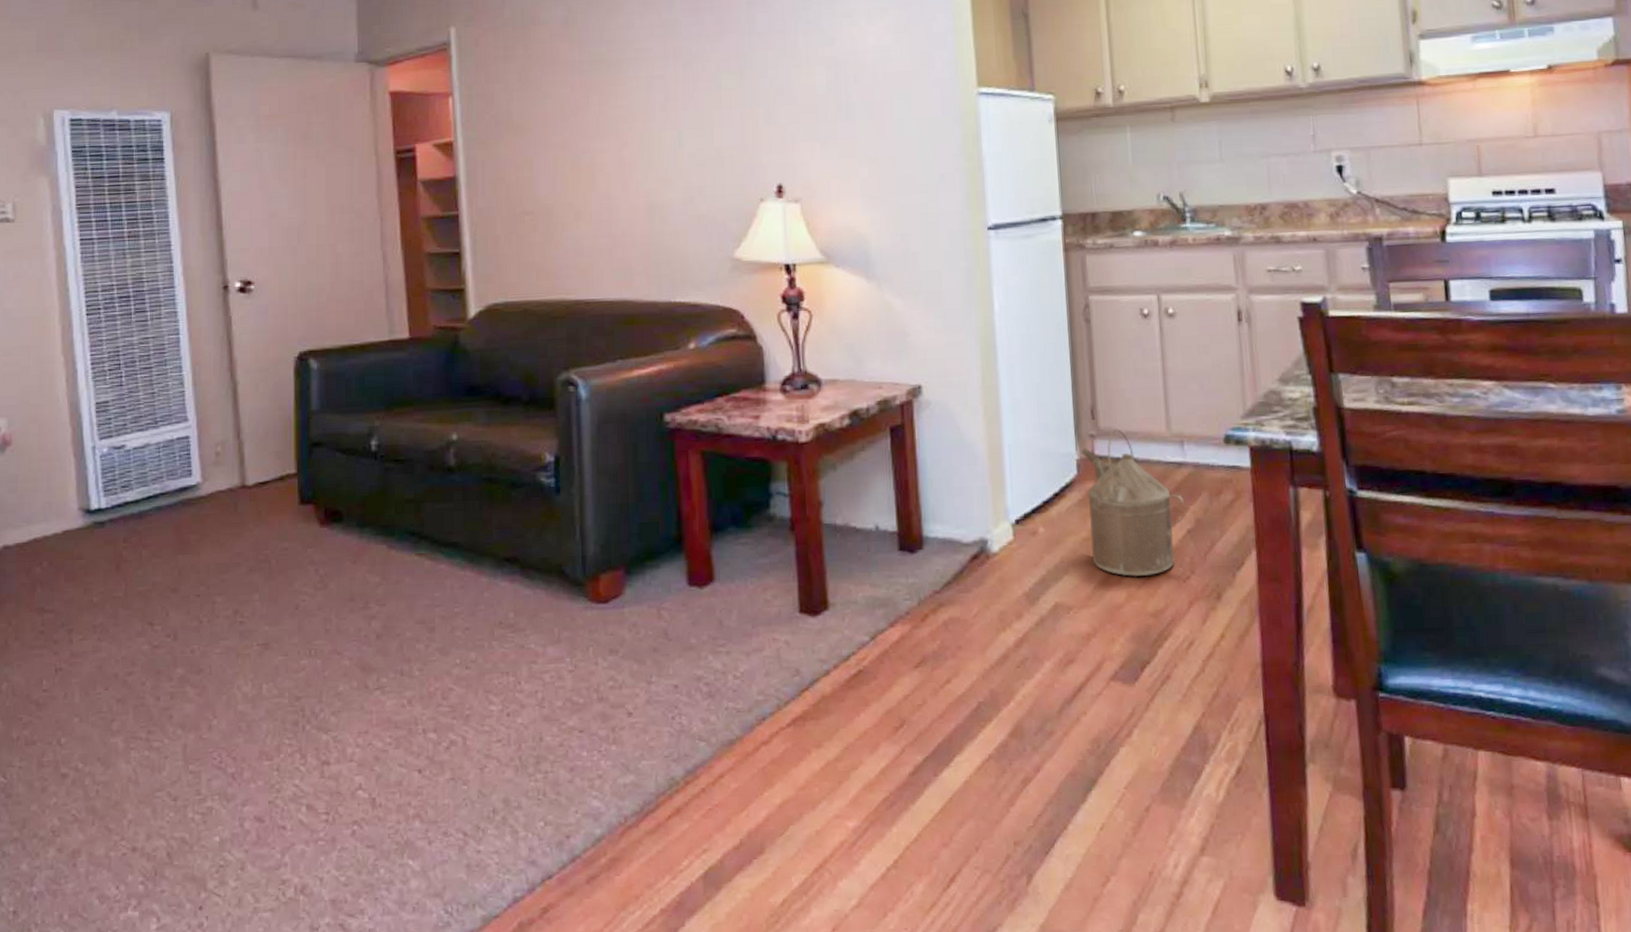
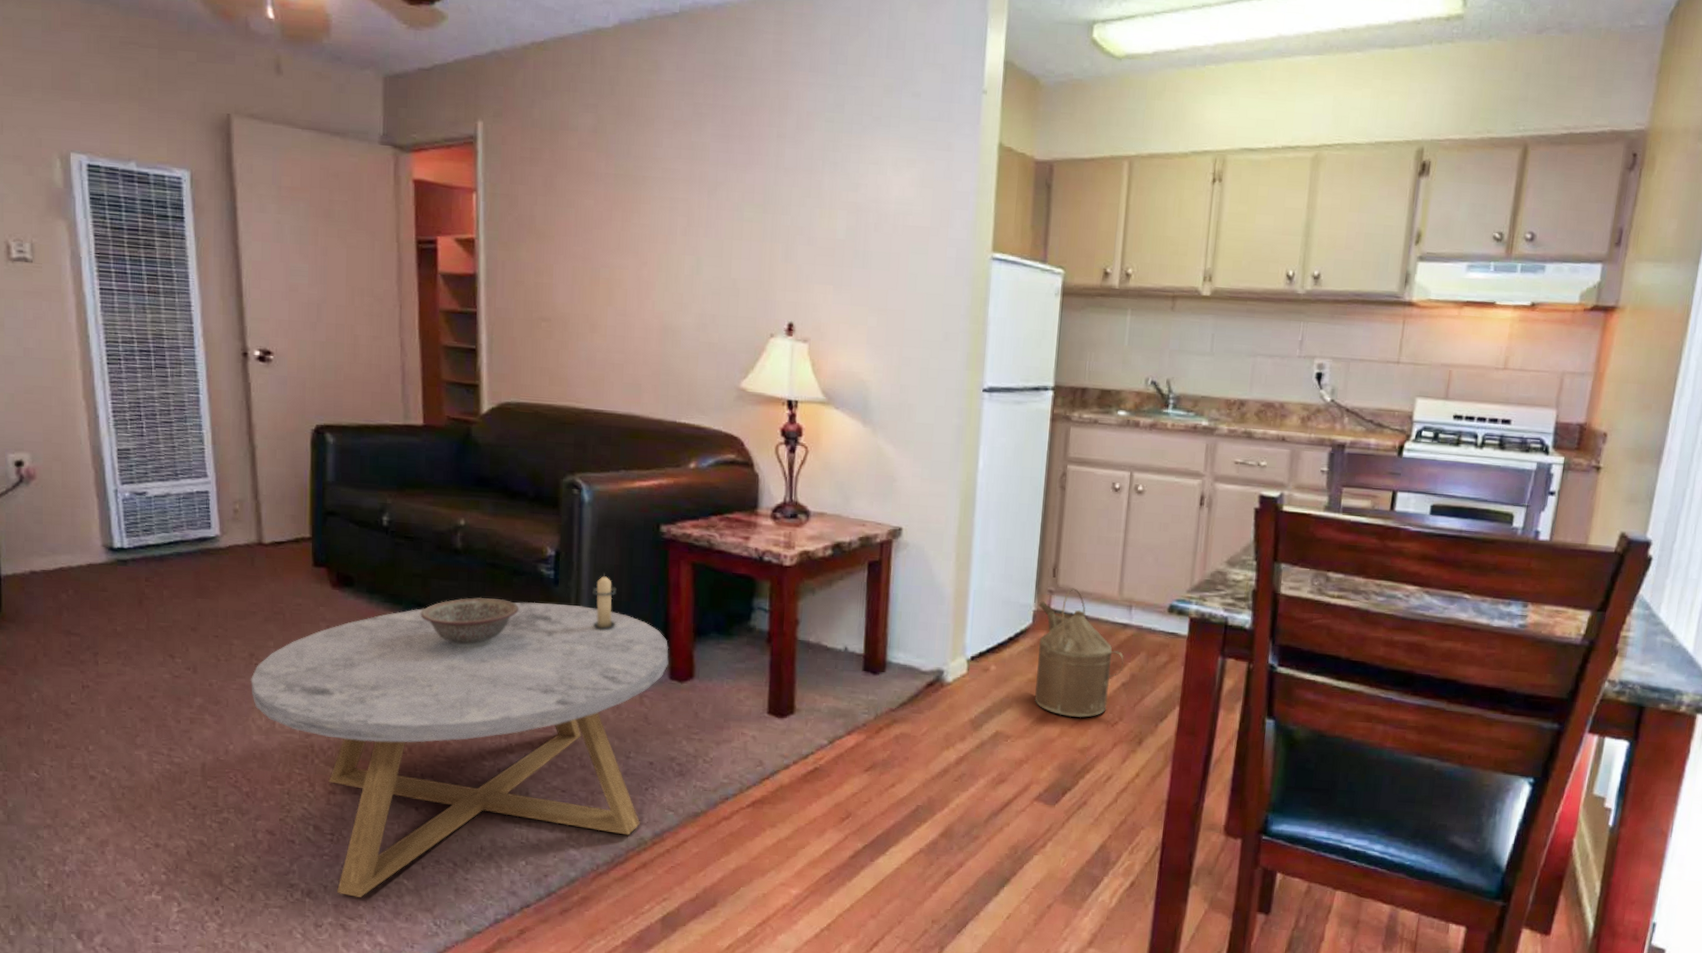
coffee table: none [235,514,685,888] -> present [251,602,669,897]
decorative bowl: none [415,517,520,577] -> present [420,597,519,649]
candle: none [596,474,625,538] -> present [591,573,617,630]

